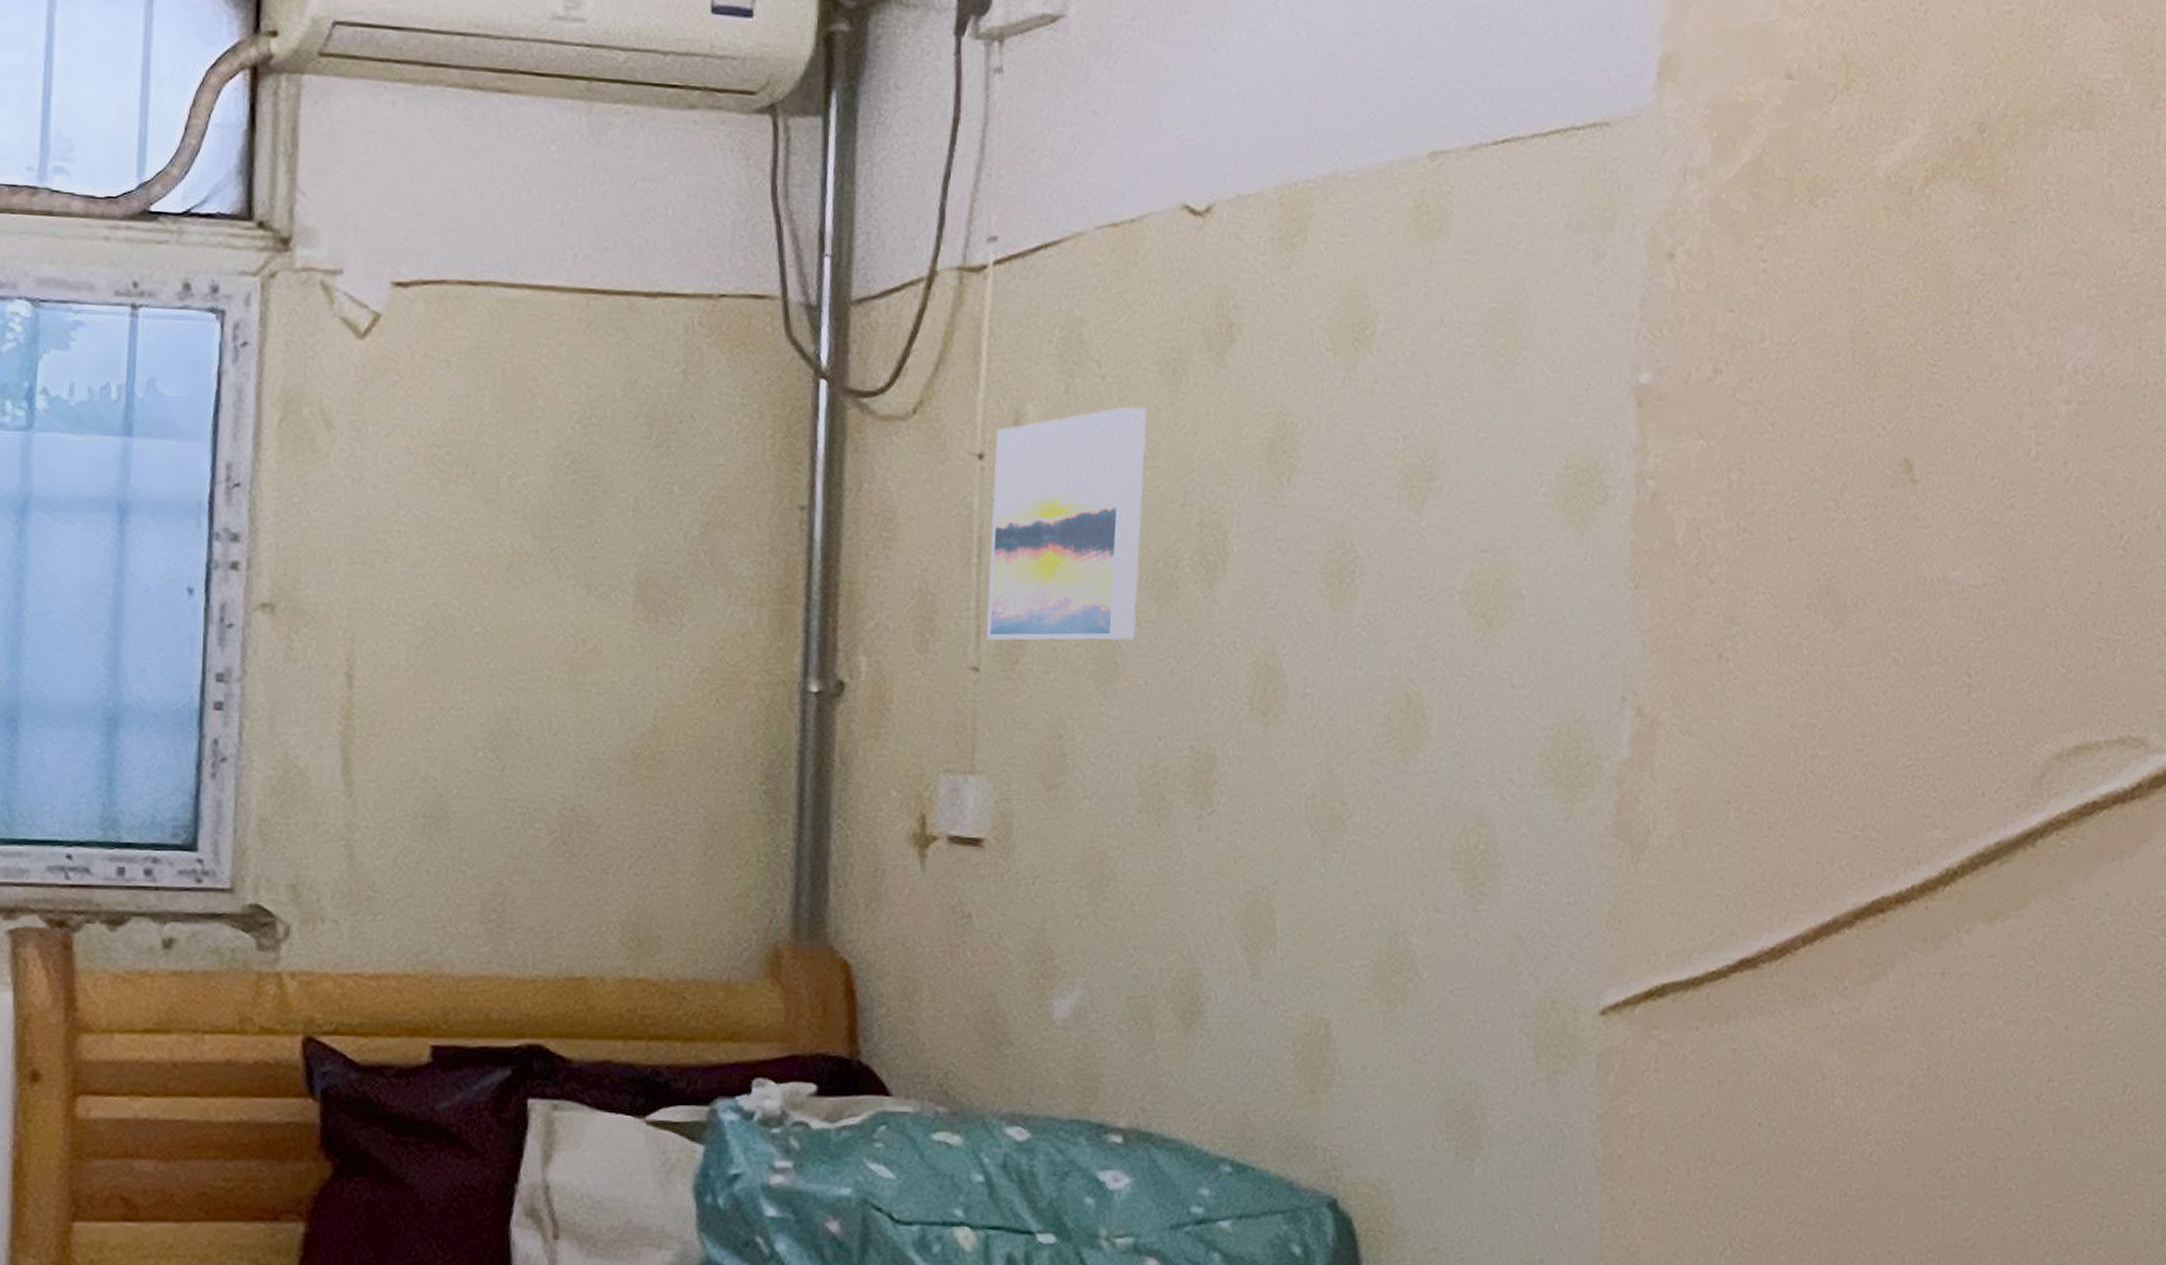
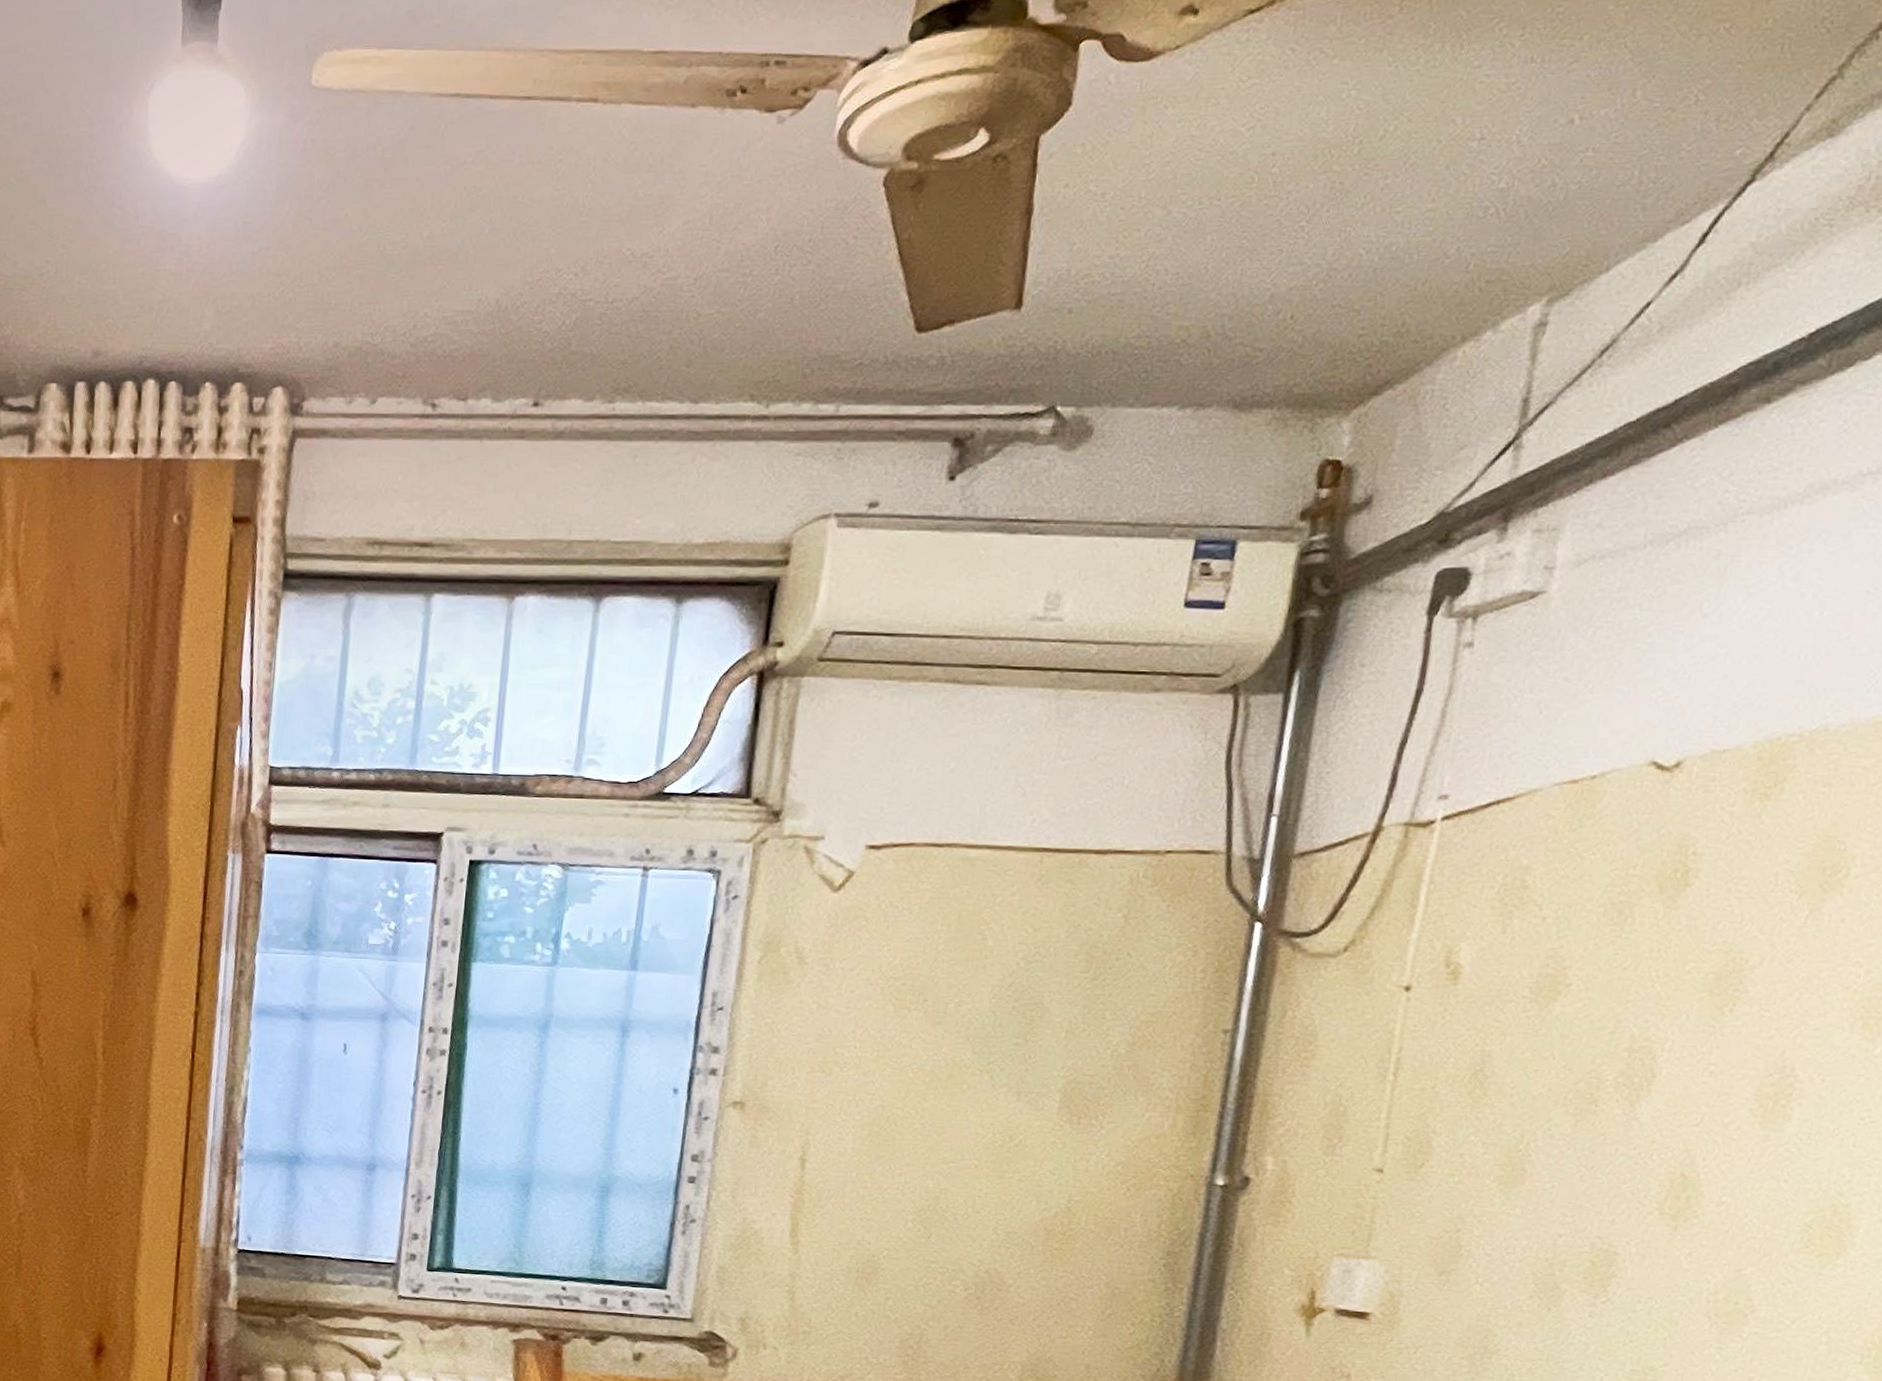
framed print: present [987,406,1147,641] -> none [1394,944,1587,1150]

